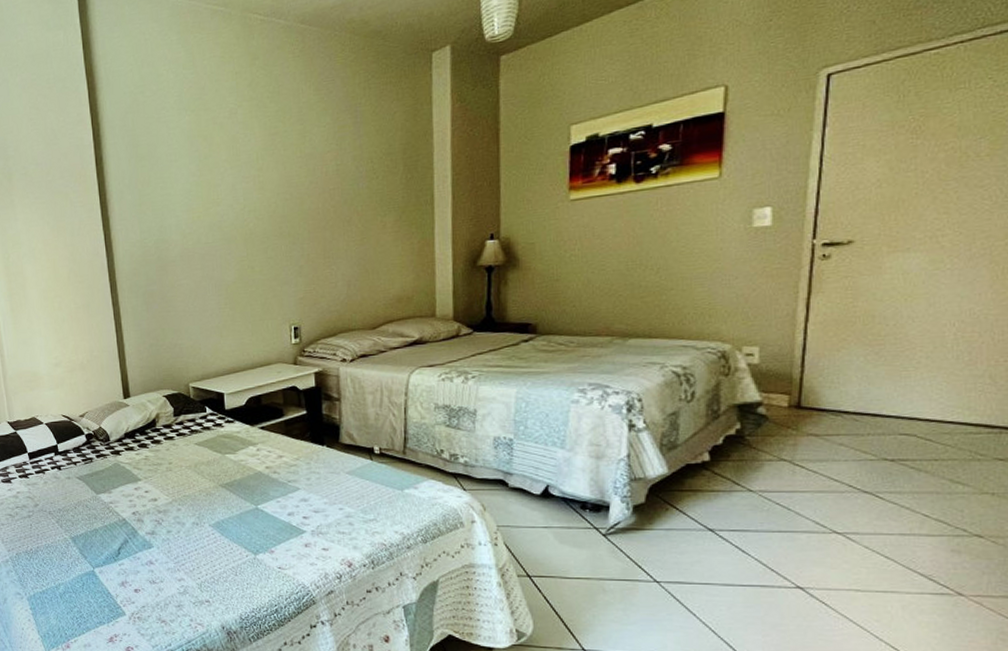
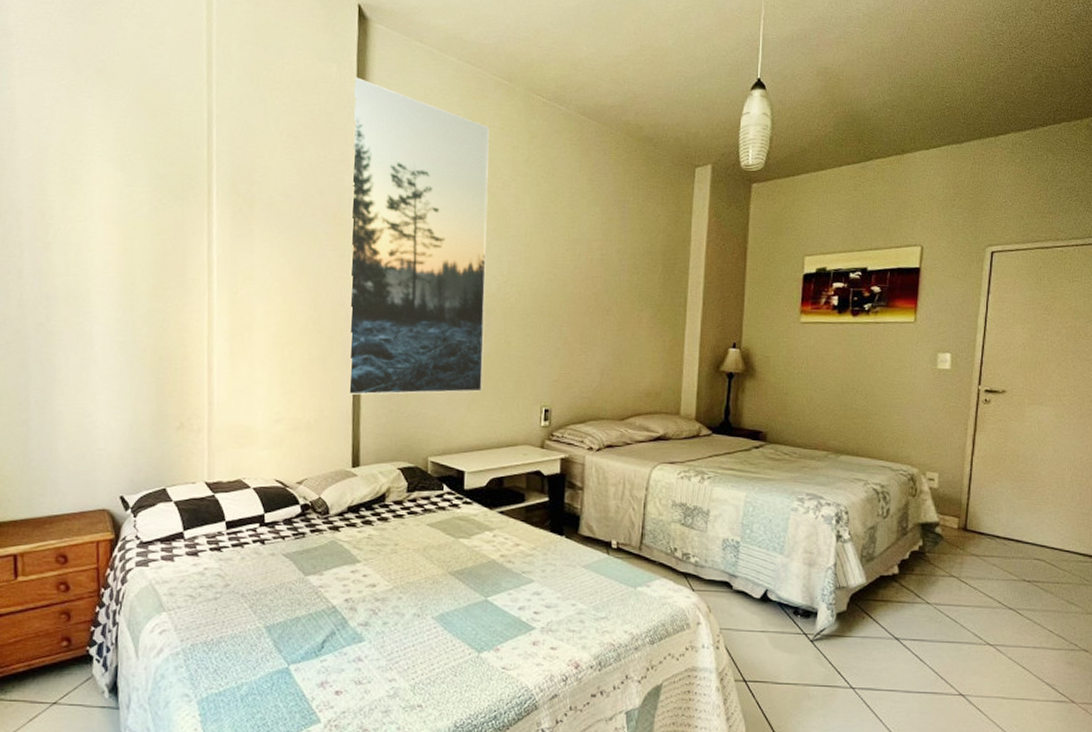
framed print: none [78,37,232,336] -> present [347,75,490,396]

